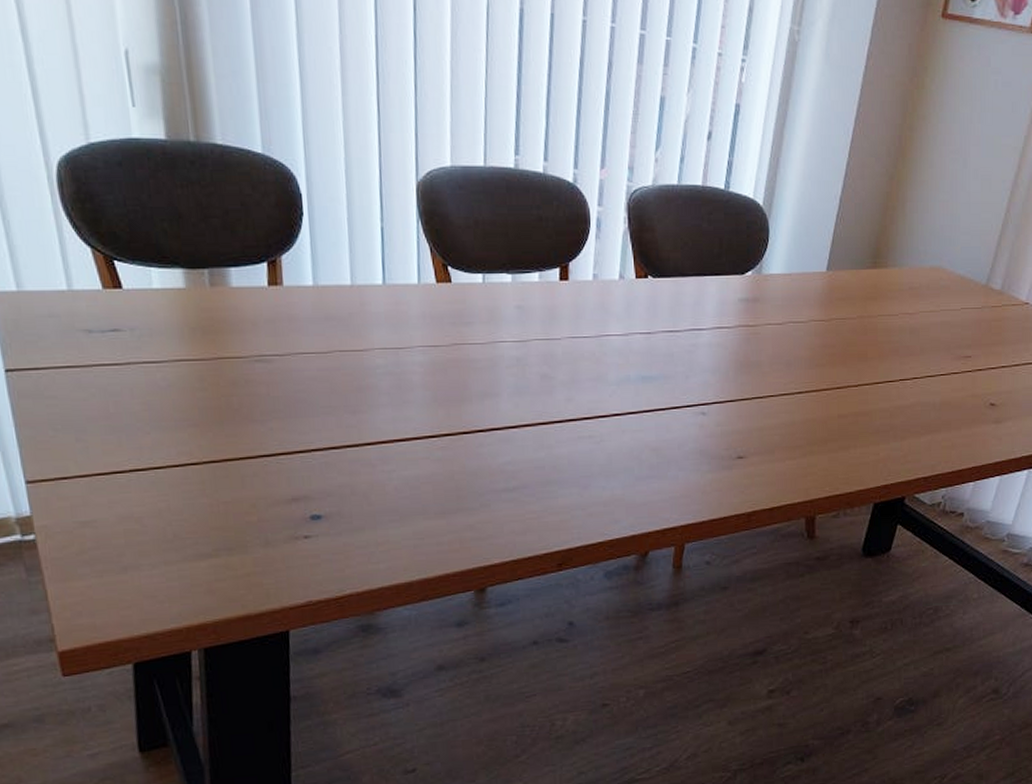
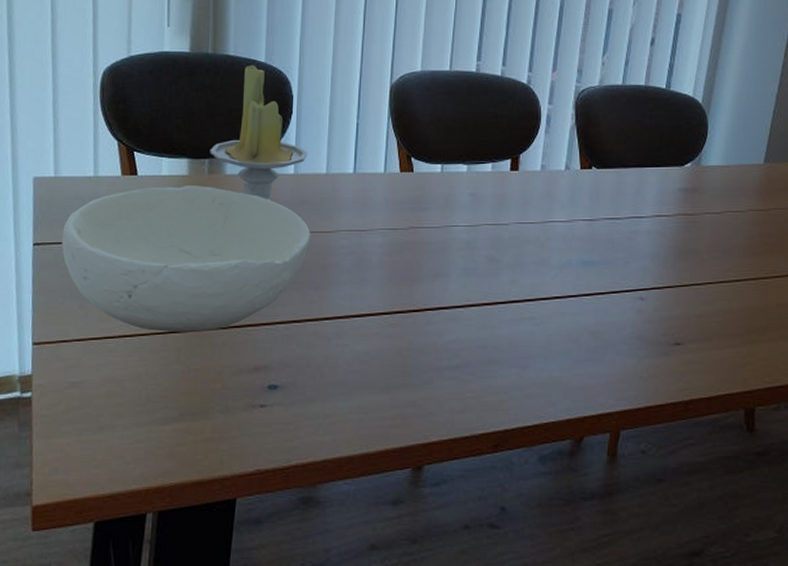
bowl: none [39,300,341,464] -> present [62,186,311,332]
candle: none [208,156,327,316] -> present [210,64,308,201]

